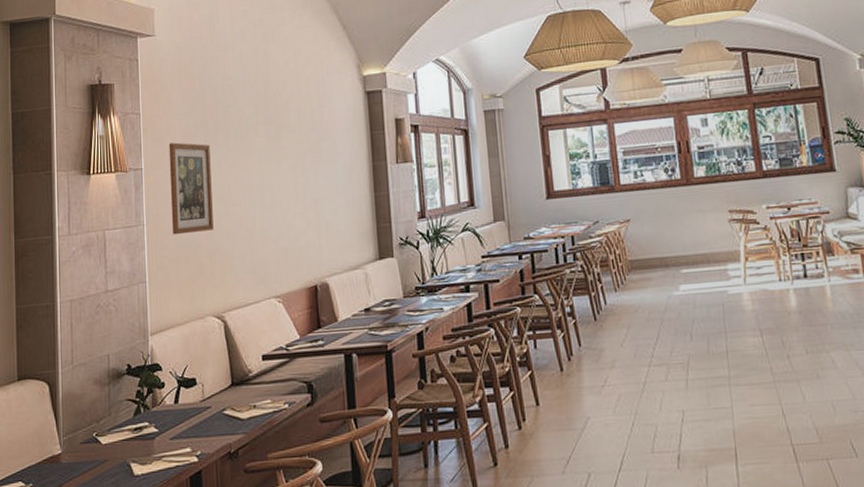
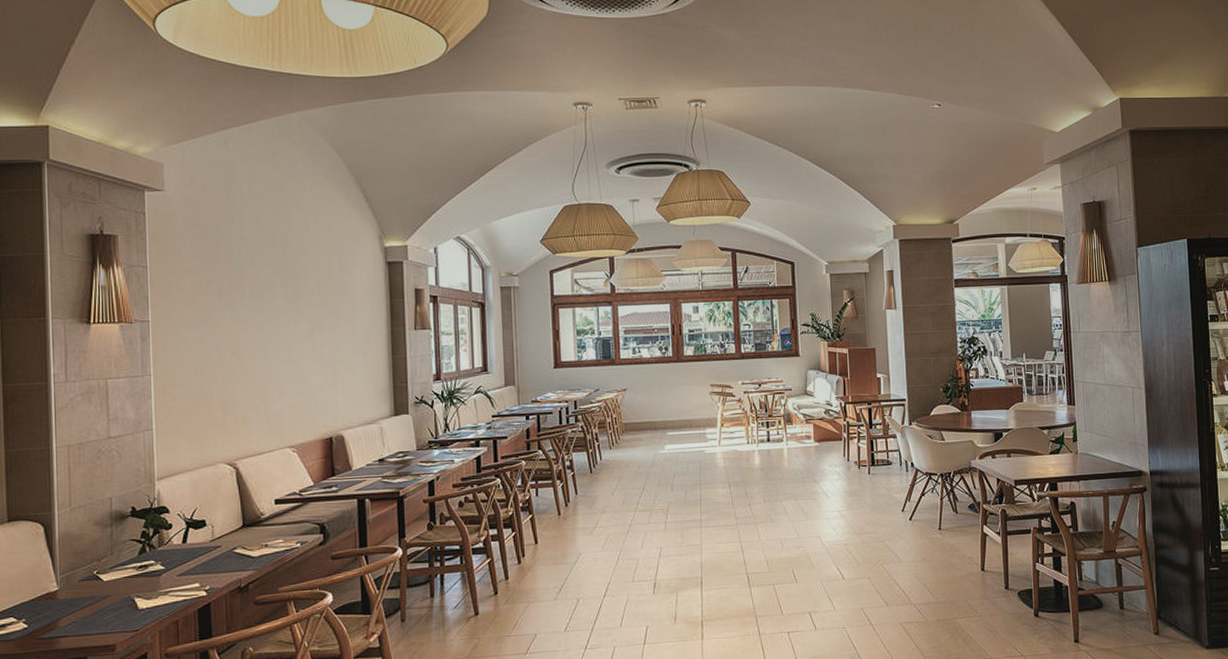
wall art: present [168,142,214,235] -> none [178,297,226,387]

